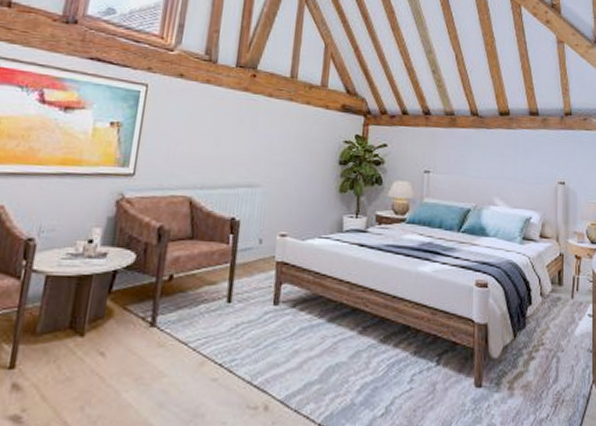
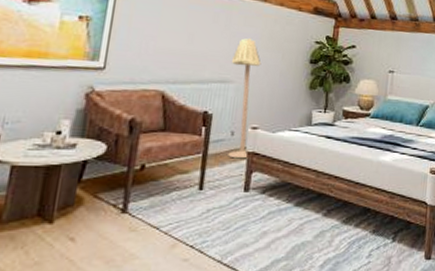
floor lamp: none [256,139,289,269] -> present [228,37,262,159]

